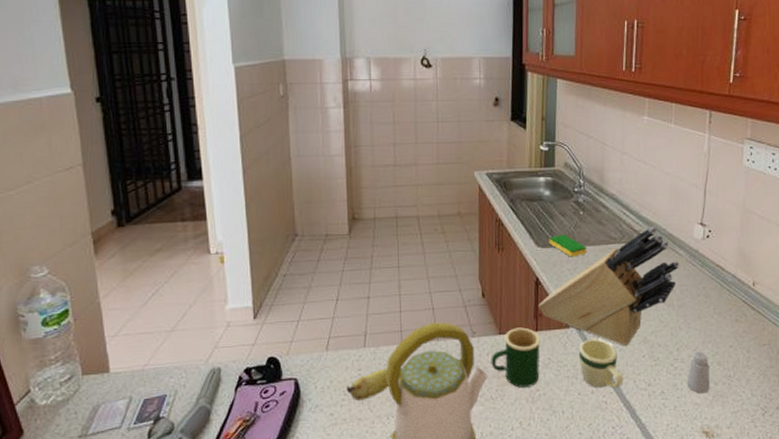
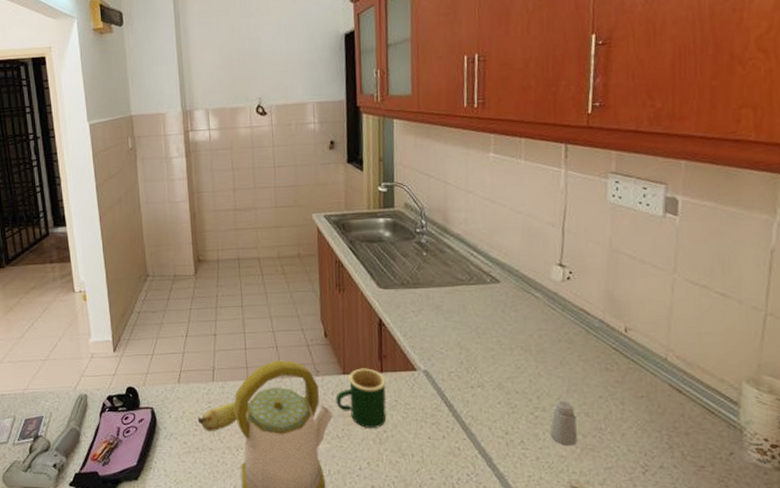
knife block: present [538,226,680,346] -> none [382,268,537,392]
dish sponge: present [549,235,587,257] -> none [391,276,432,299]
mug: present [578,339,624,389] -> none [427,383,478,435]

